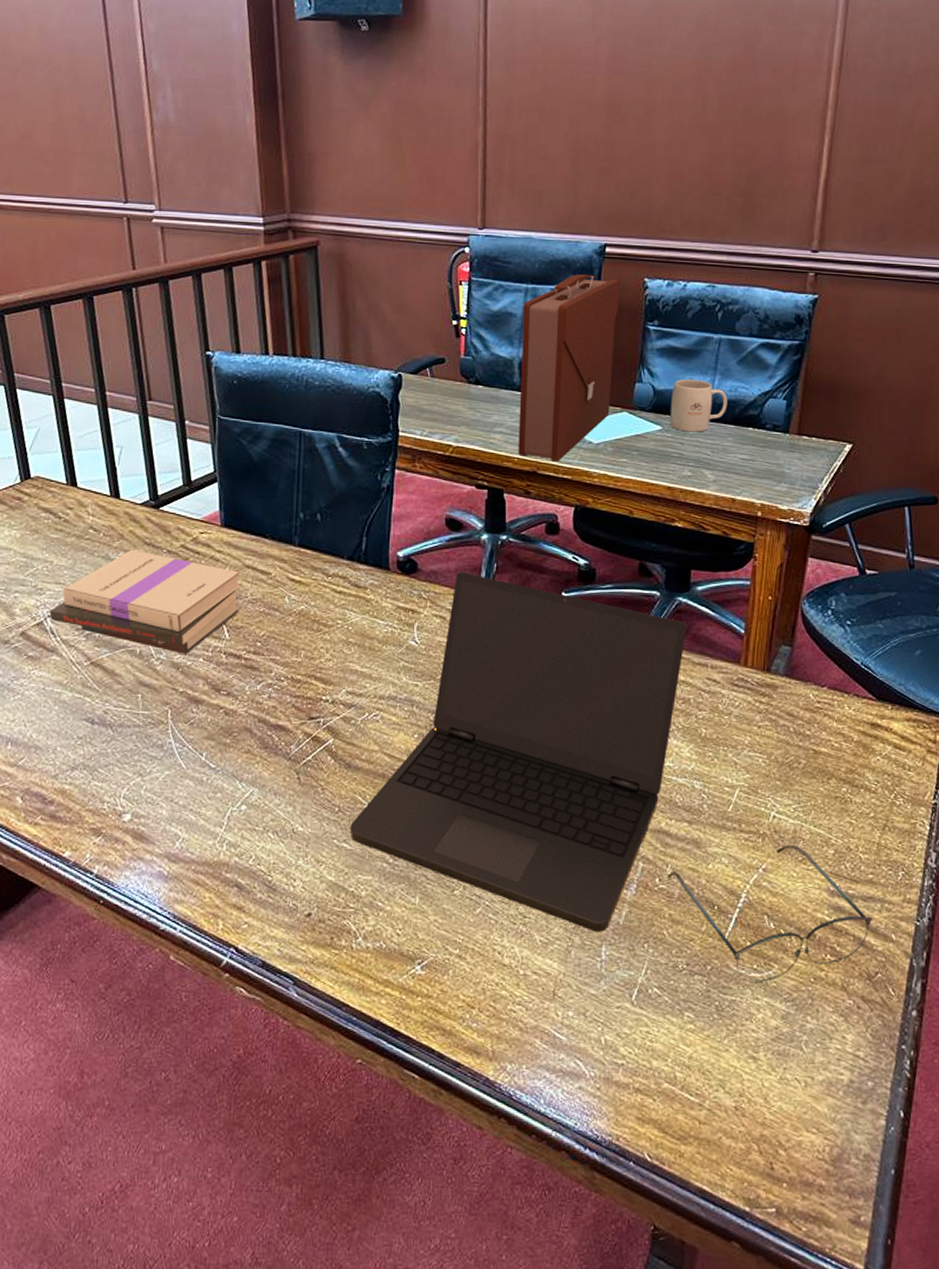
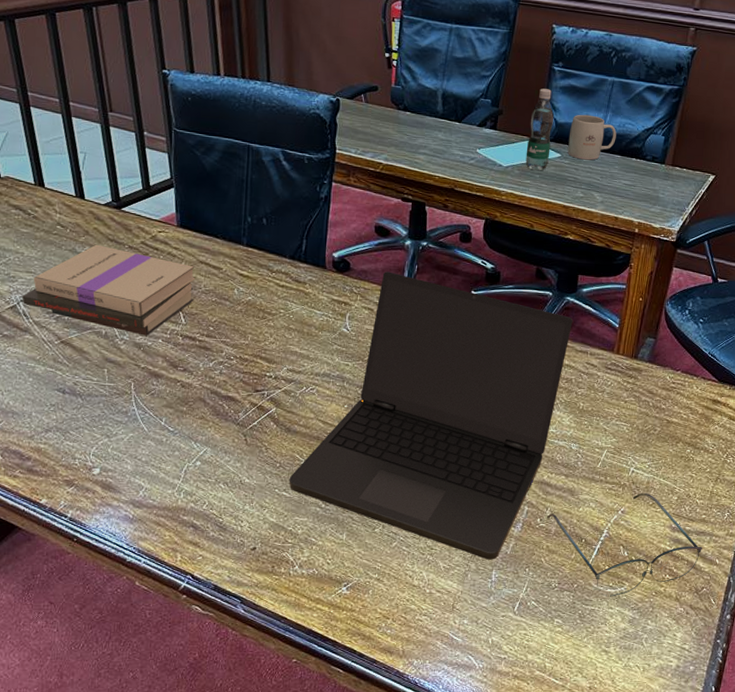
briefcase: present [518,274,621,462] -> none [439,17,532,181]
bottle: none [620,351,652,447] -> present [525,88,555,171]

